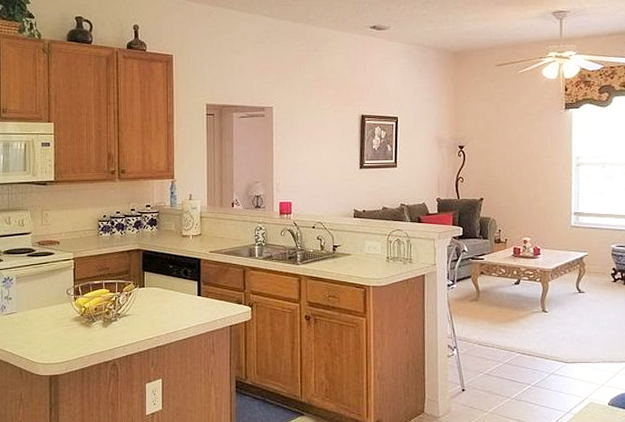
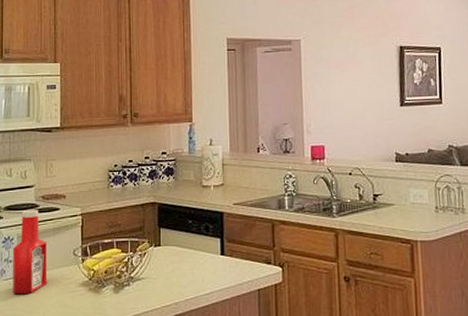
ketchup bottle: none [12,254,44,327] -> present [13,210,48,294]

